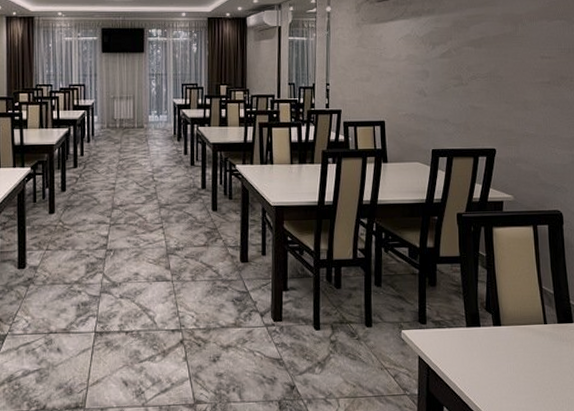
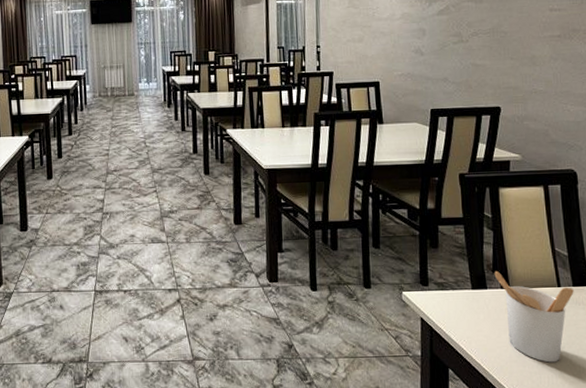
utensil holder: none [487,308,559,399] -> present [494,270,574,363]

